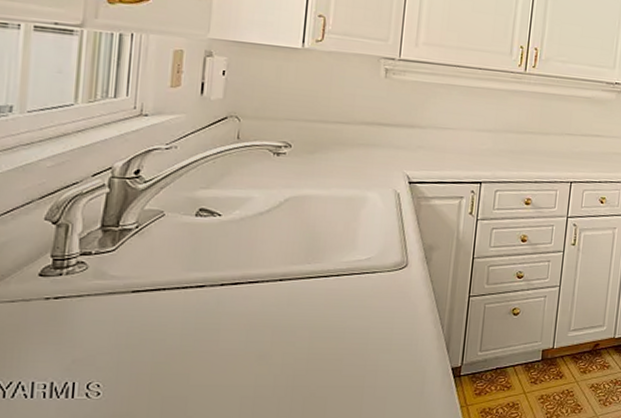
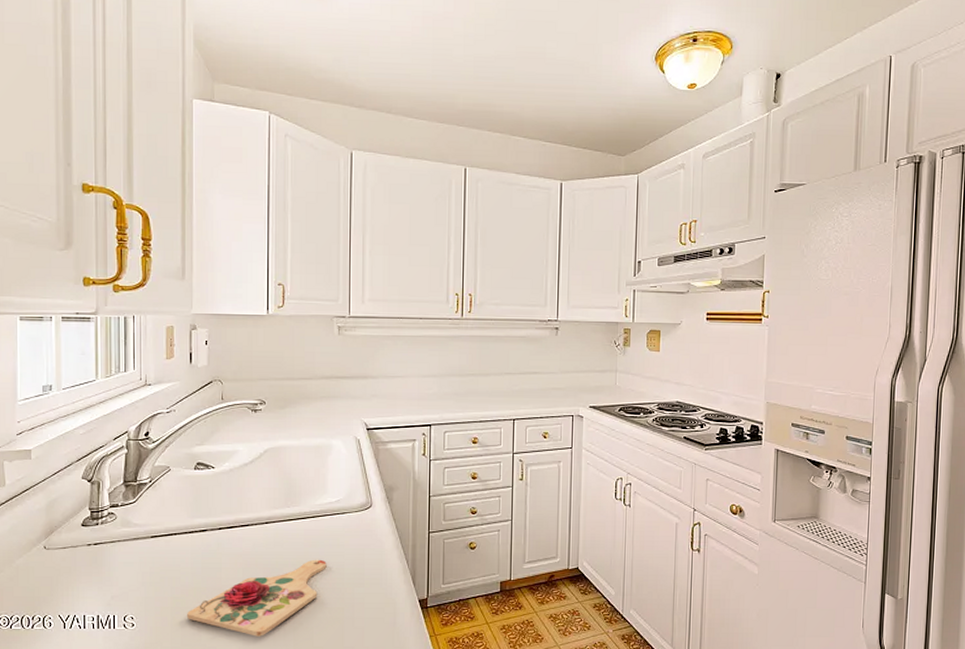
cutting board: none [171,322,349,407] -> present [187,559,327,637]

